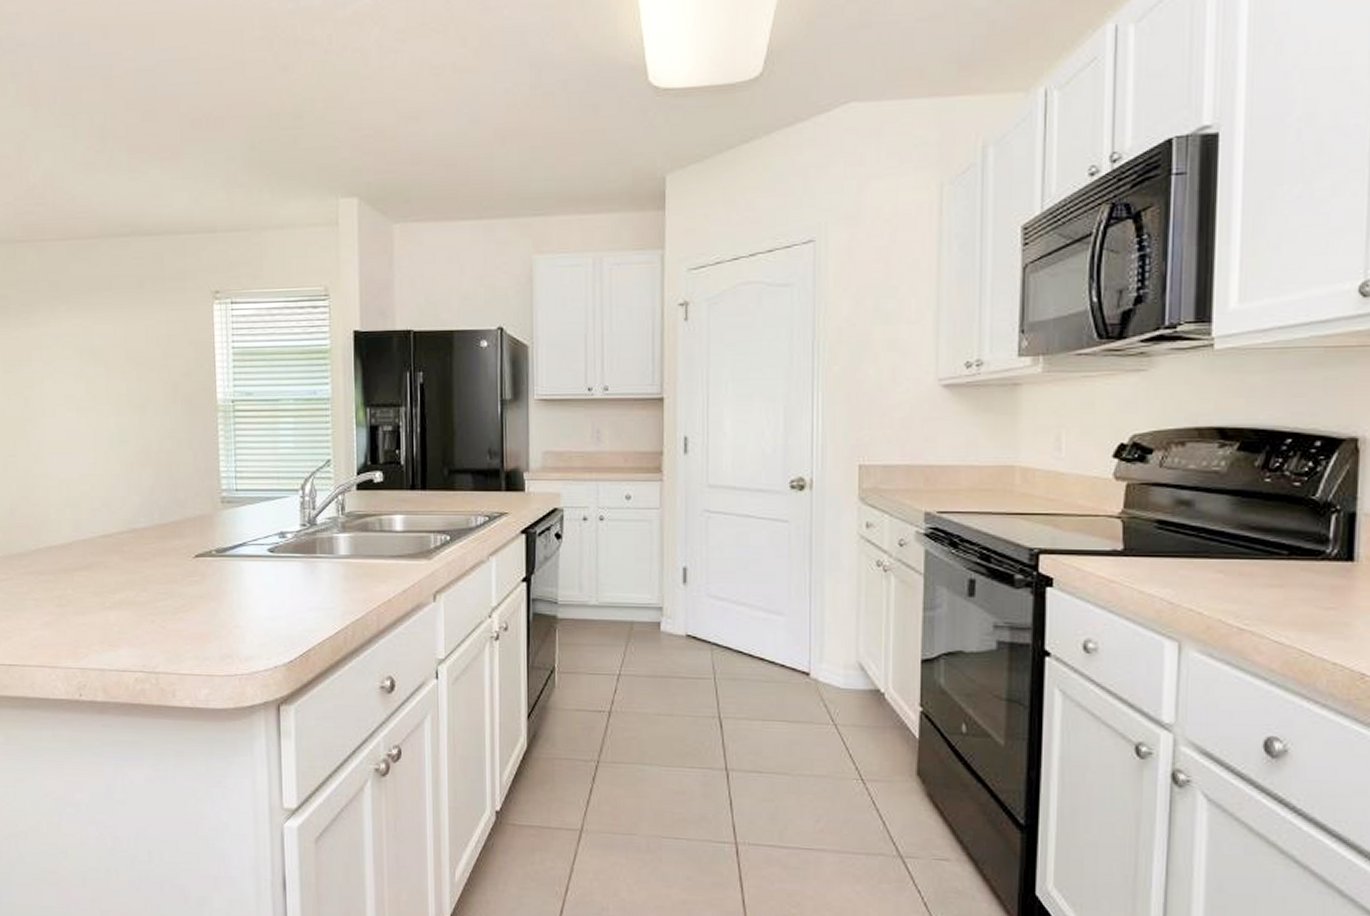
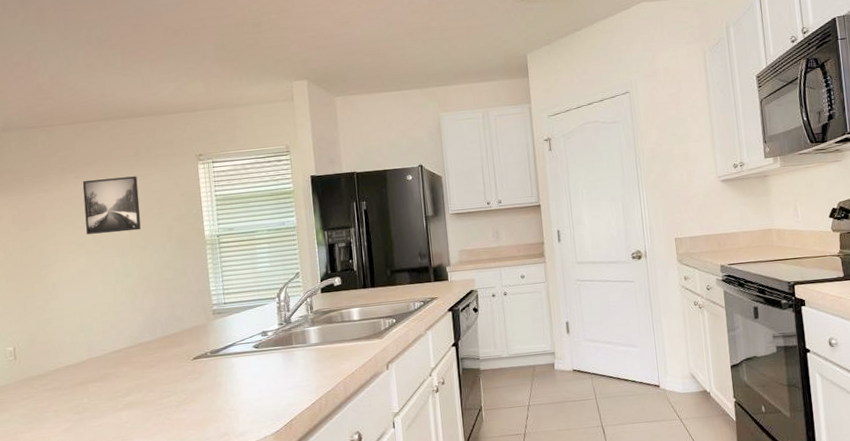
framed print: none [75,314,141,385] -> present [82,176,141,235]

